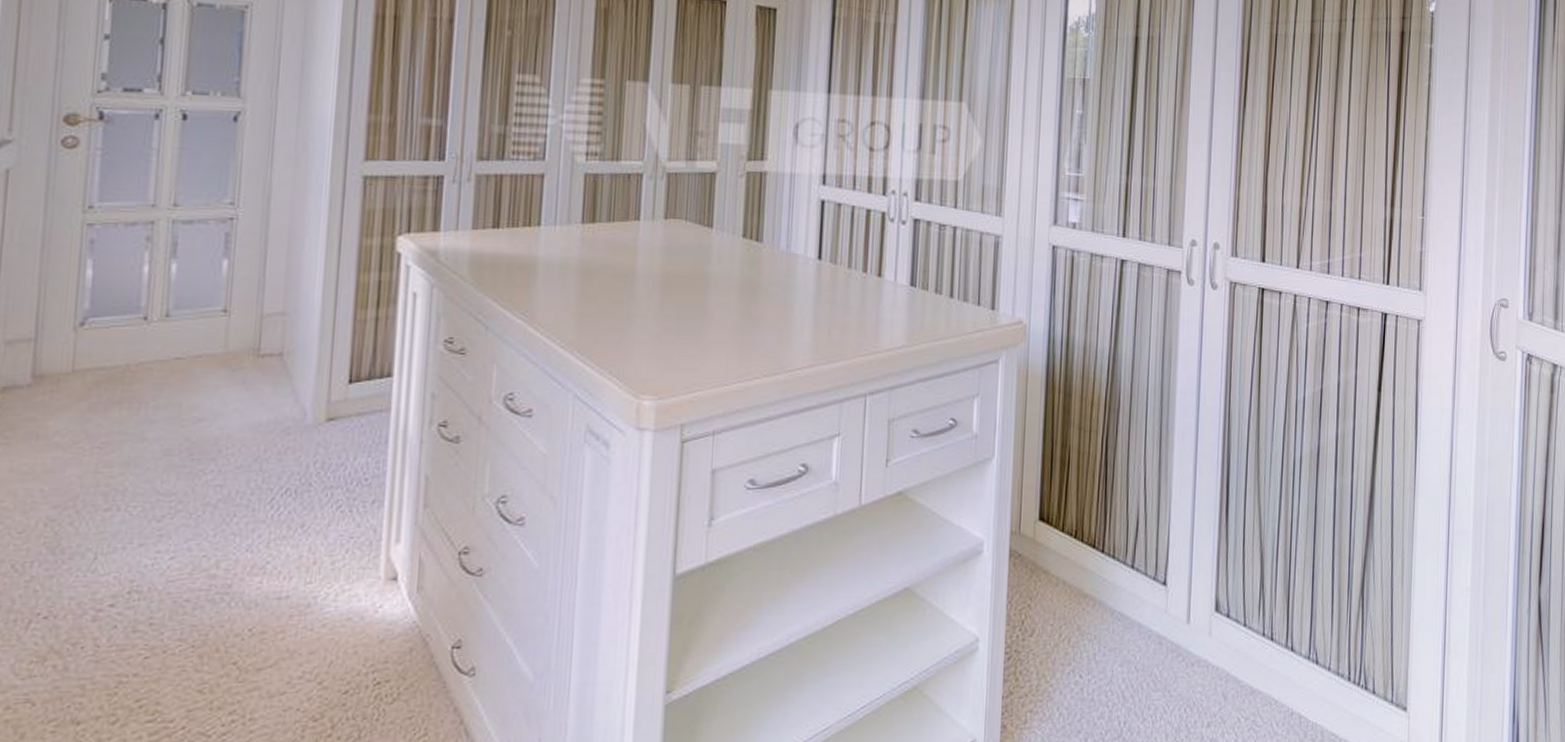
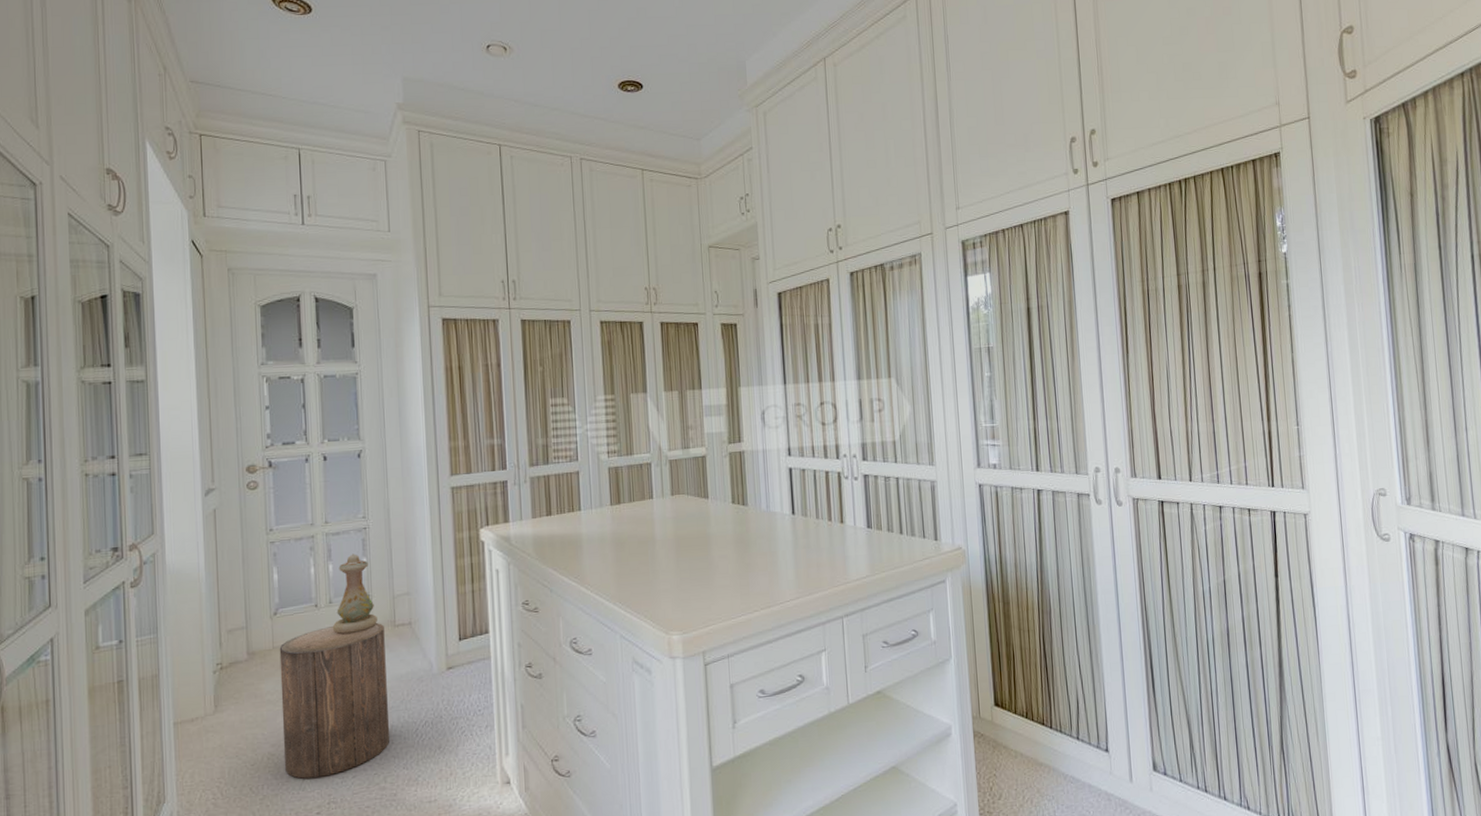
stool: none [69,349,243,556] -> present [279,623,389,779]
vase: none [165,252,234,362] -> present [332,554,377,635]

